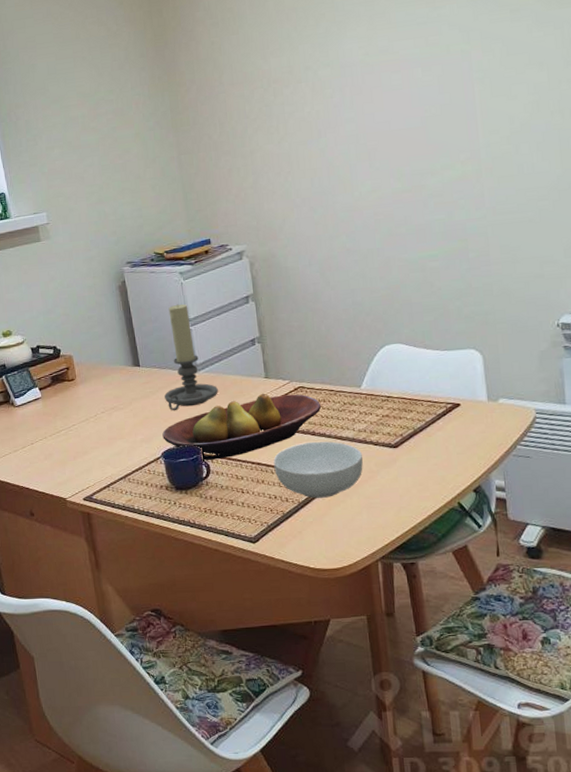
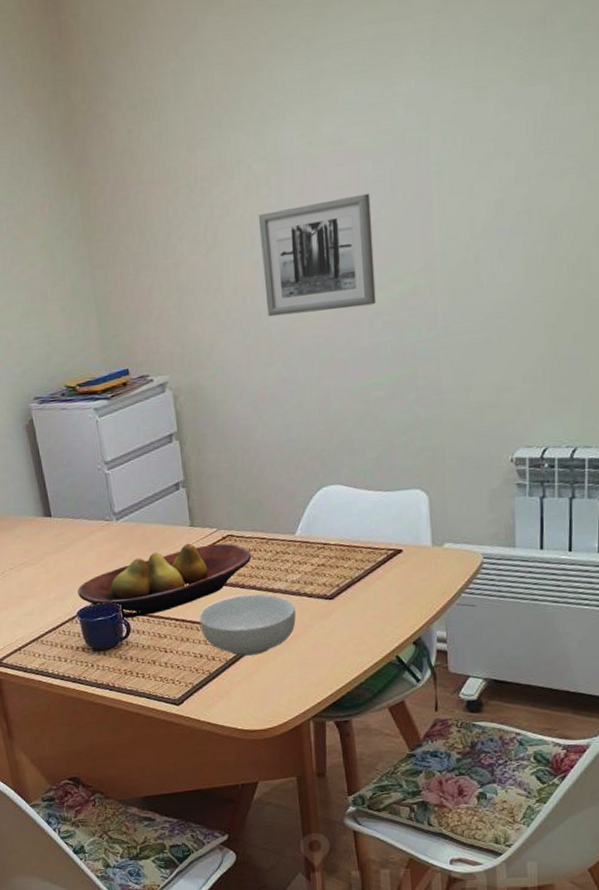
candle holder: present [163,304,218,411] -> none [78,444,139,566]
wall art: none [323,95,429,197] -> present [258,193,376,317]

